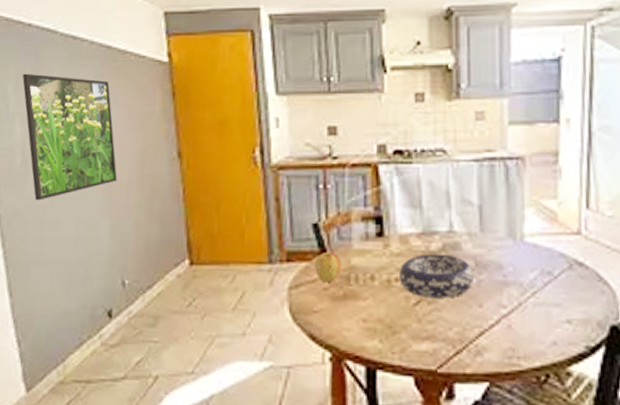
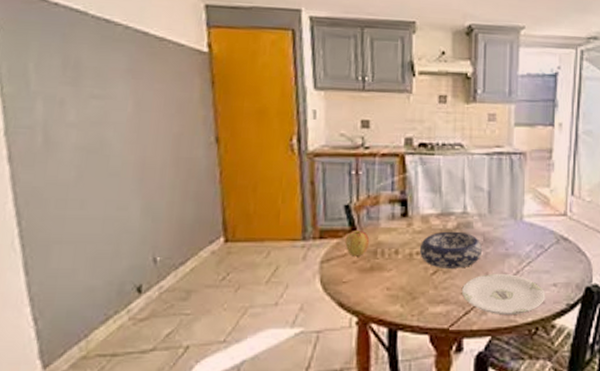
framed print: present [22,73,117,201] -> none [45,52,151,180]
plate: none [452,306,557,357] -> present [462,274,546,314]

